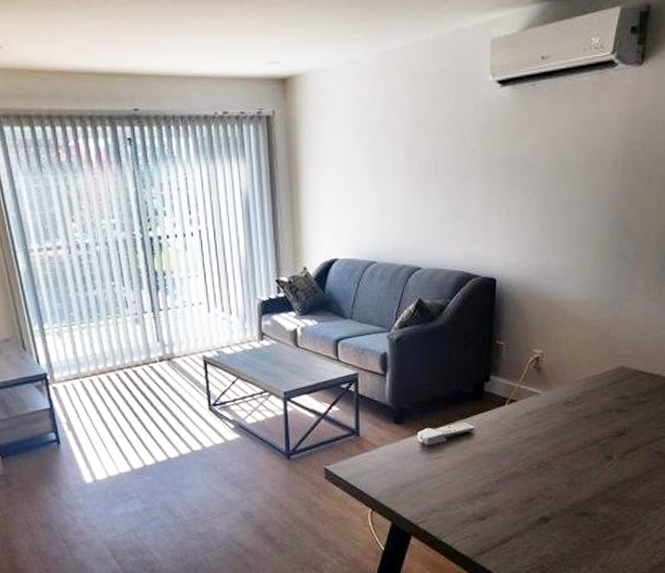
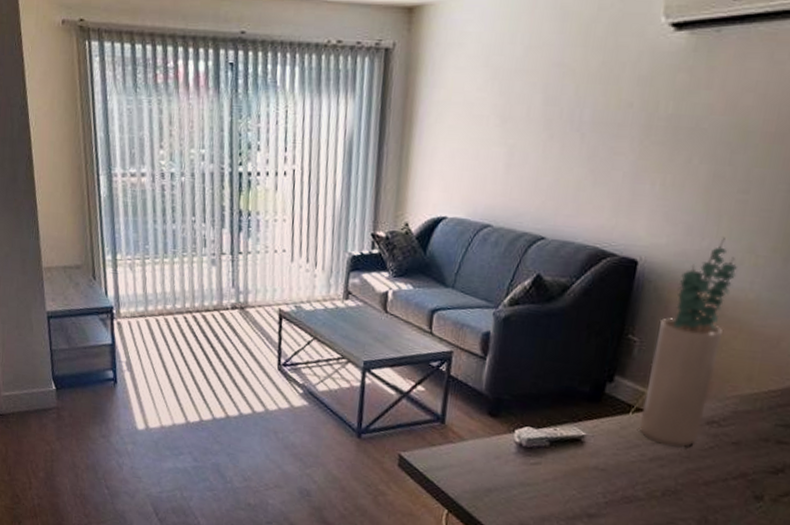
vase: none [514,252,571,427] -> present [640,236,737,448]

